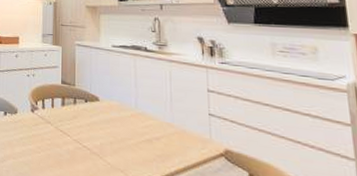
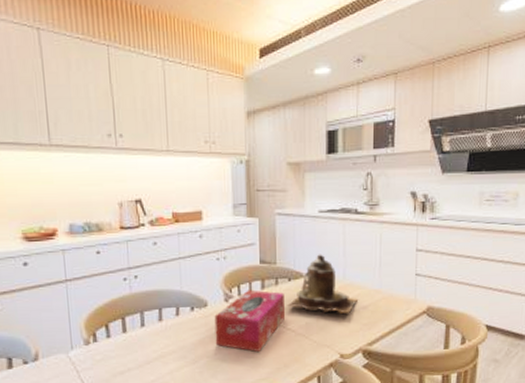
tissue box: none [21,104,82,162] -> present [214,290,286,352]
teapot: none [83,82,150,141] -> present [287,254,357,314]

